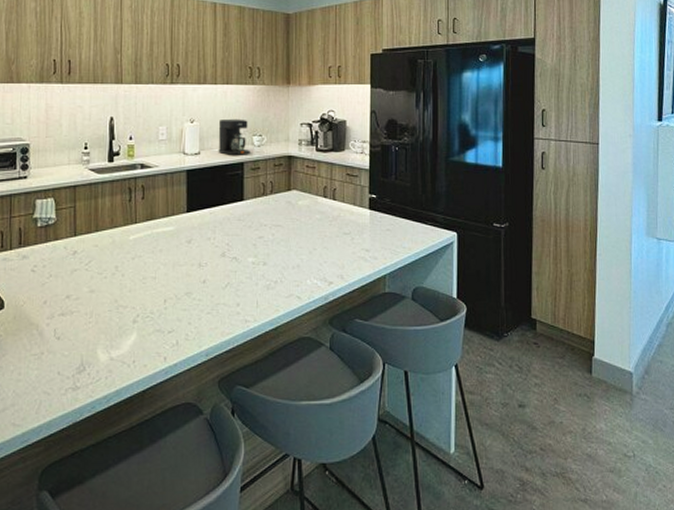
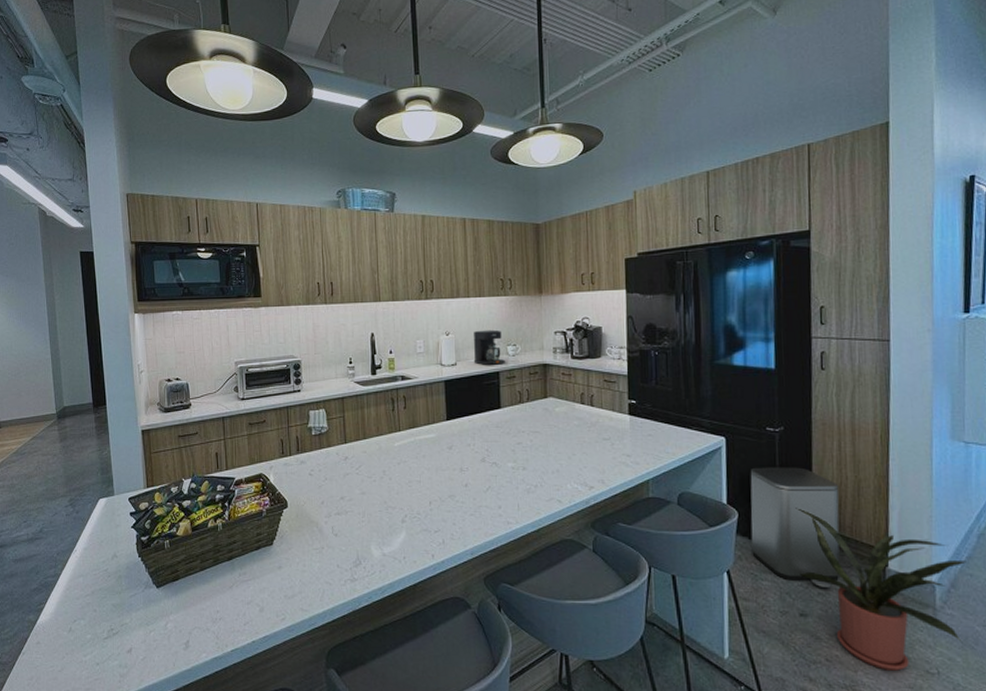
pedal bin: none [477,260,555,378] -> present [750,466,840,587]
house plant: none [517,301,659,456] -> present [795,508,968,671]

